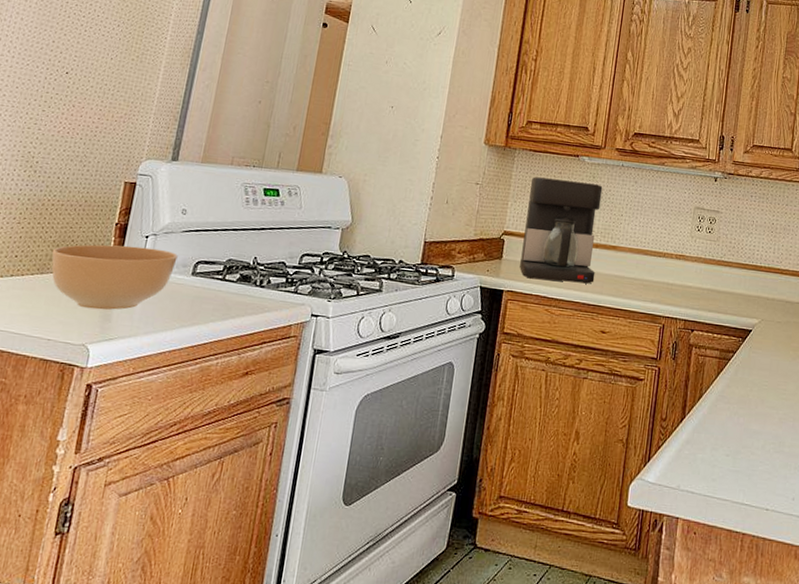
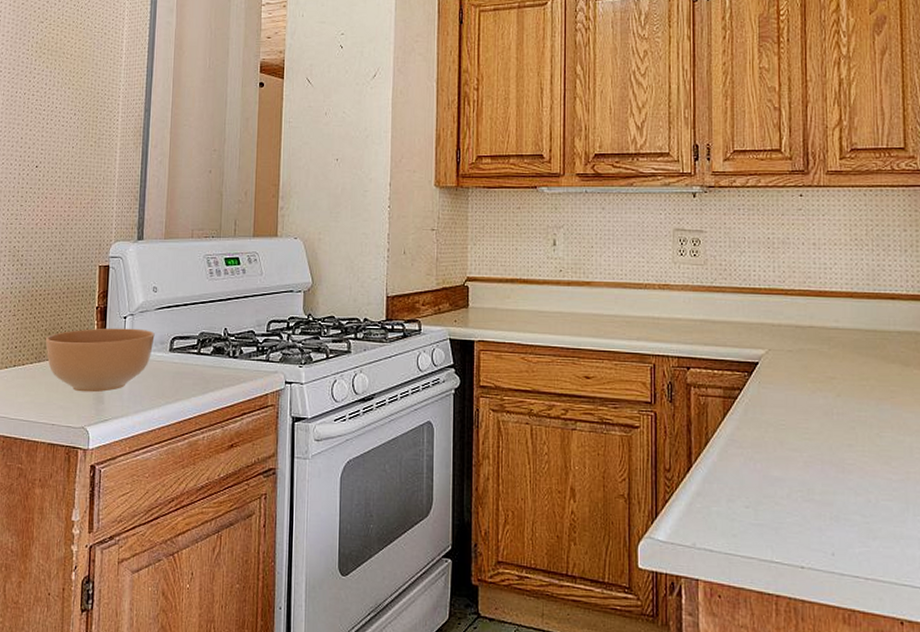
coffee maker: present [520,177,603,284] -> none [488,215,571,326]

